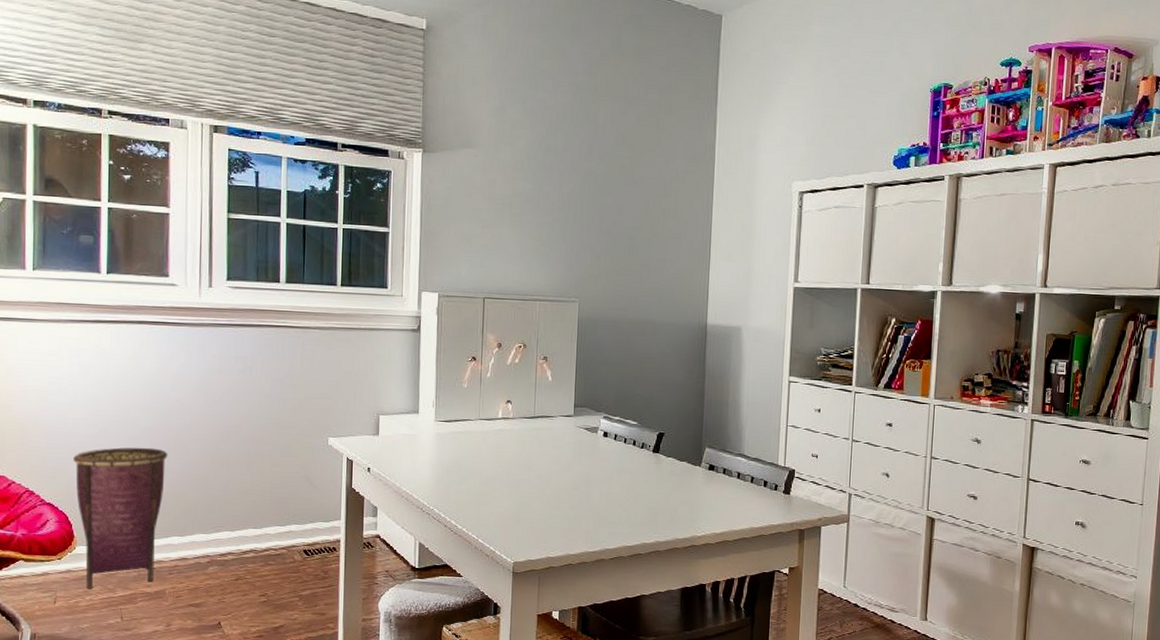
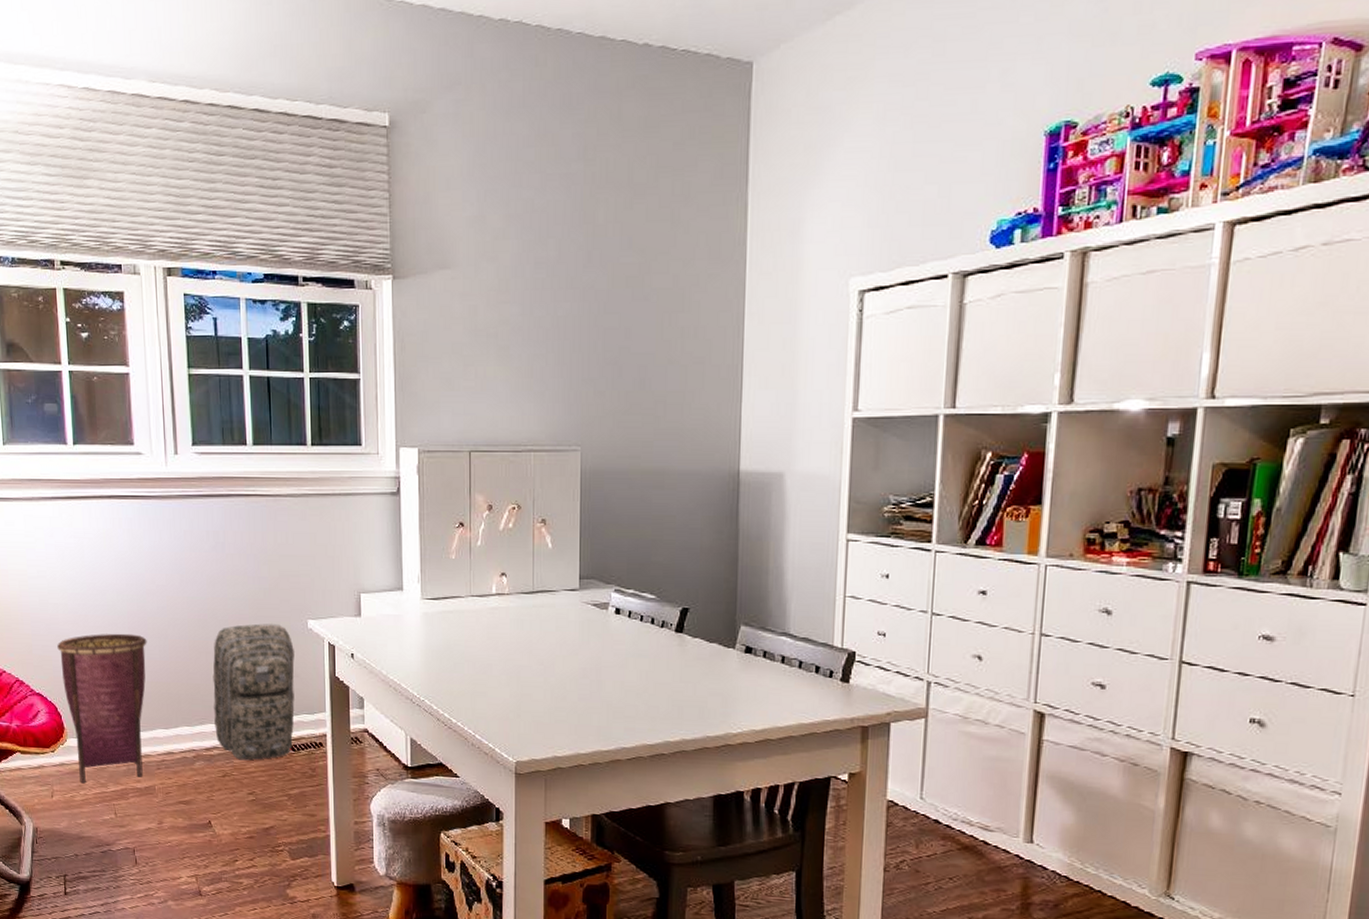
backpack: none [231,440,314,565] -> present [213,624,295,761]

